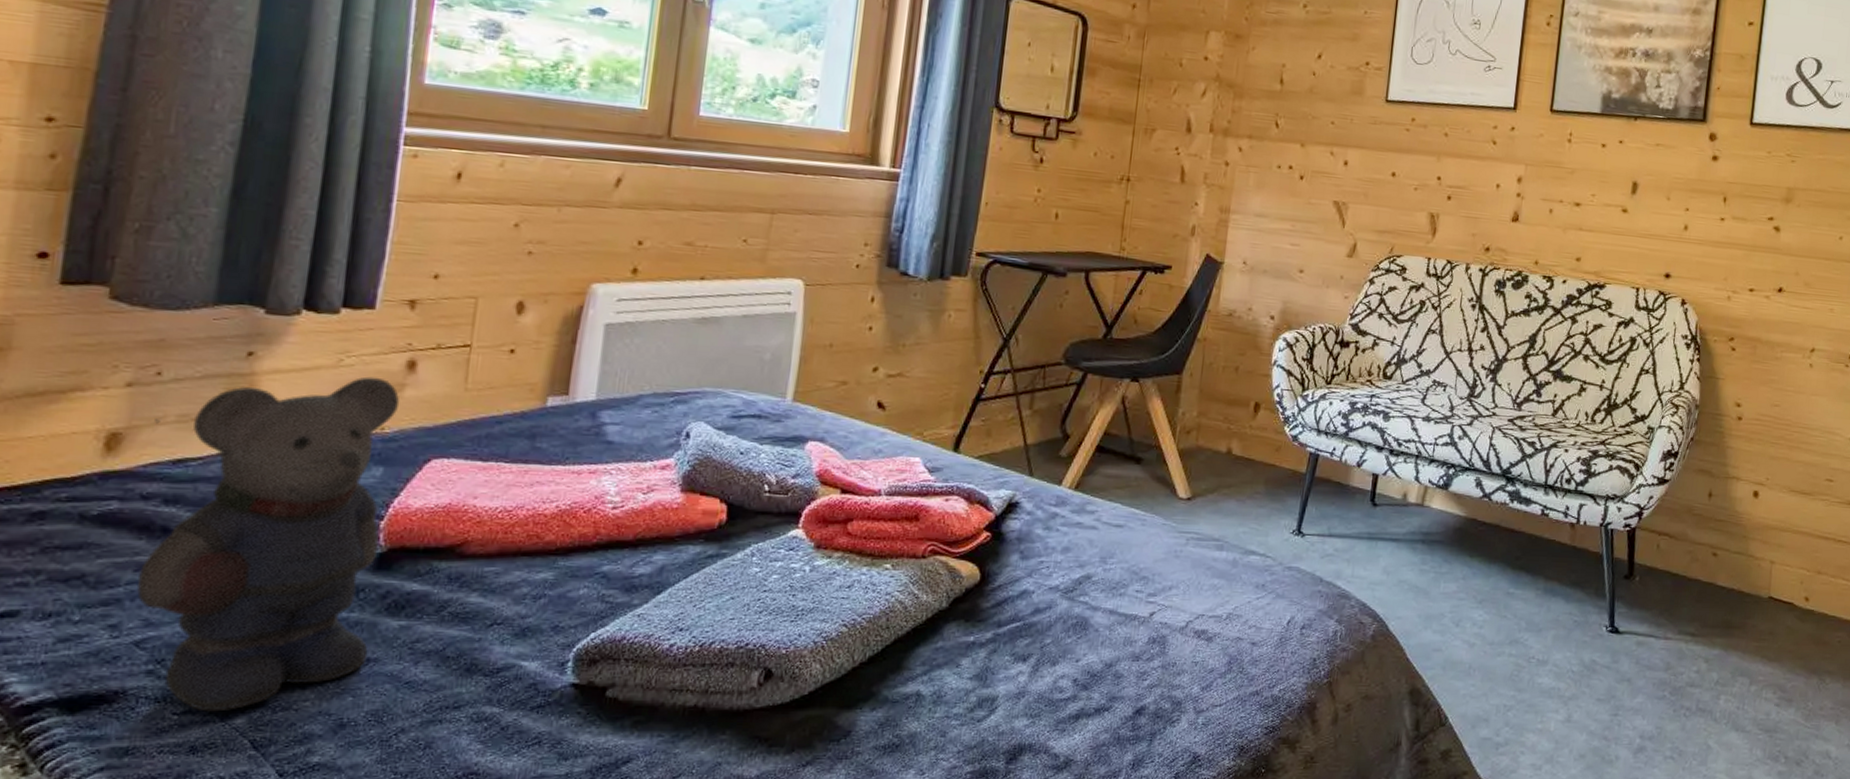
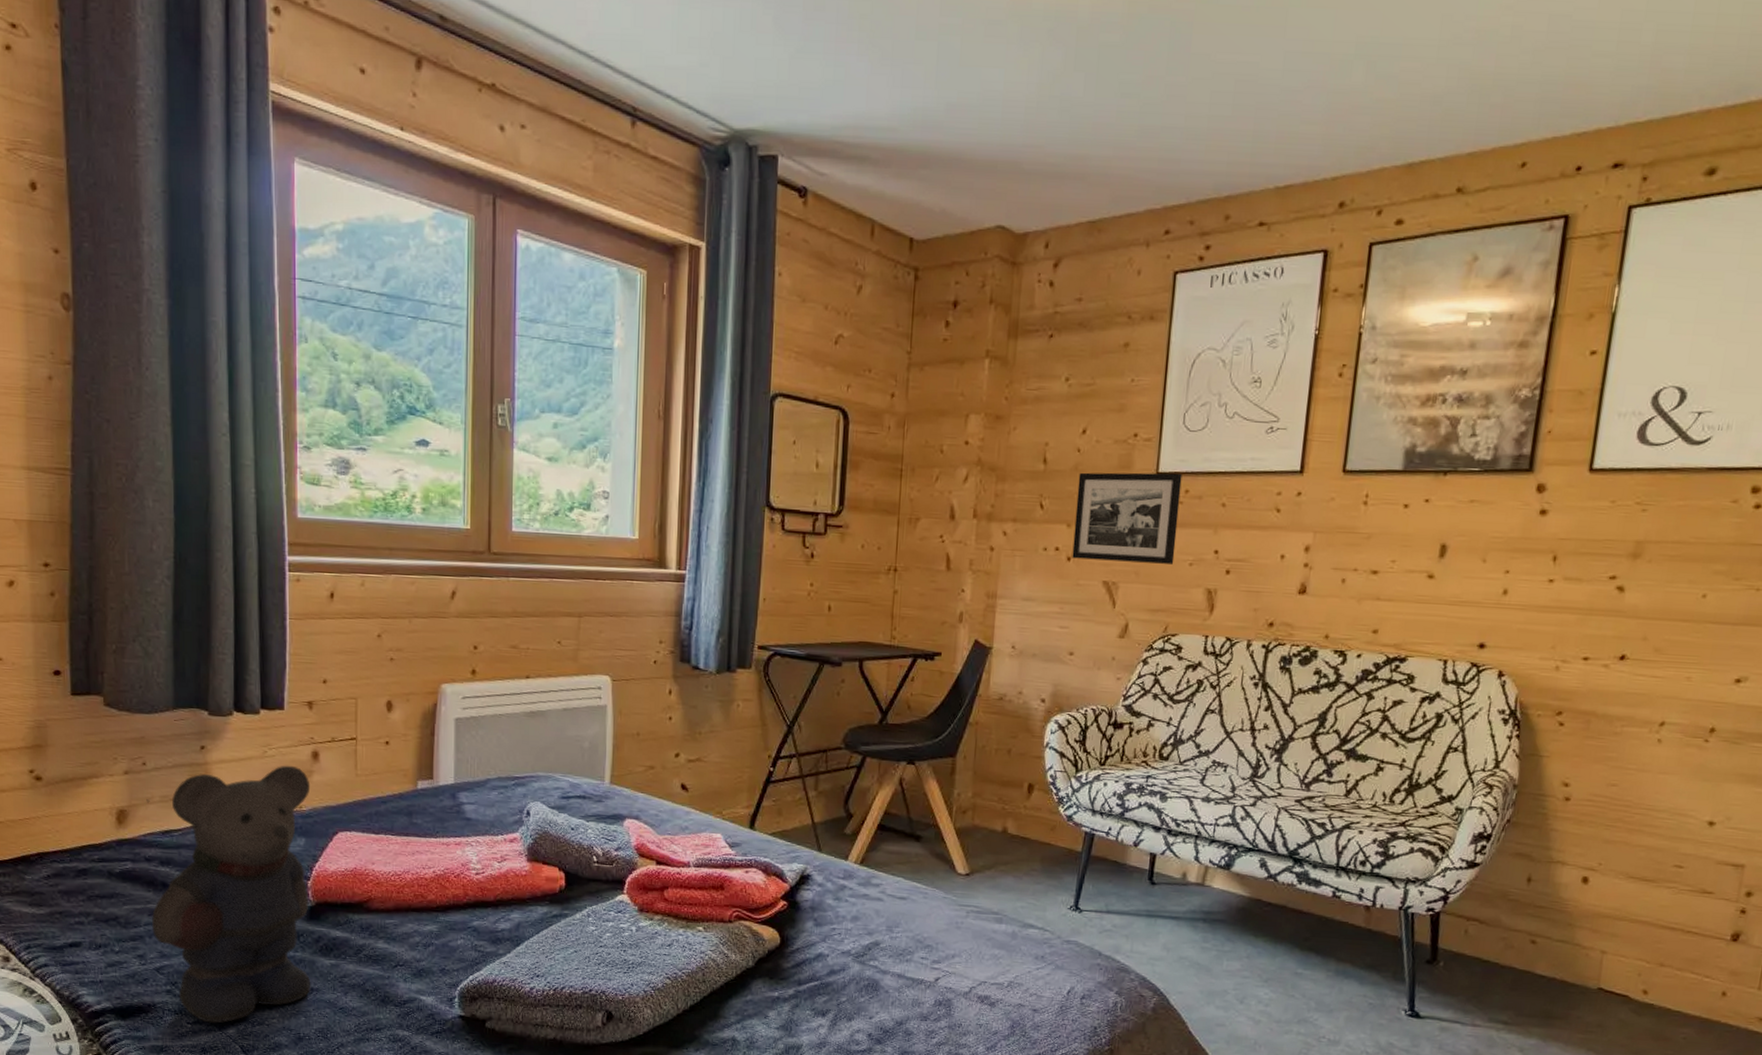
picture frame: none [1304,95,1410,188] -> present [1072,472,1183,564]

